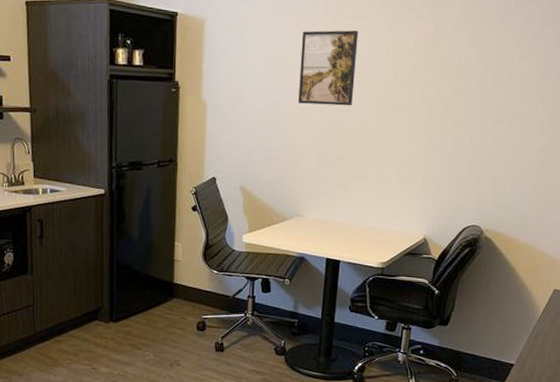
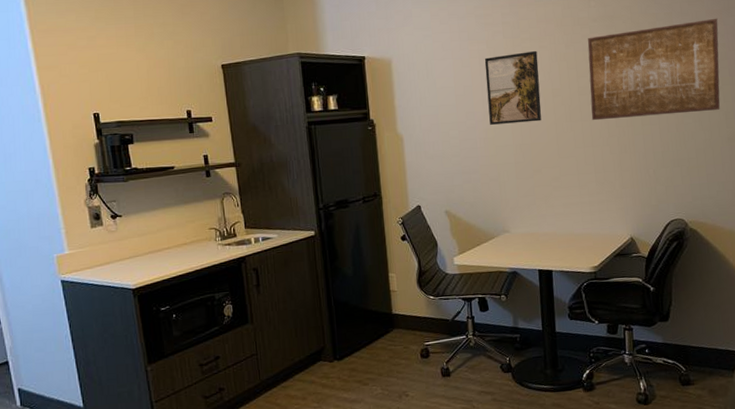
wall art: none [404,20,552,119] -> present [587,18,720,121]

